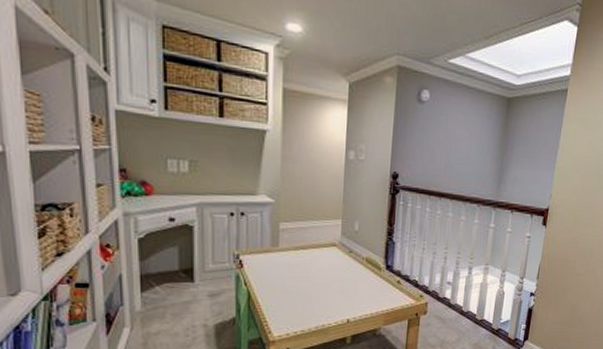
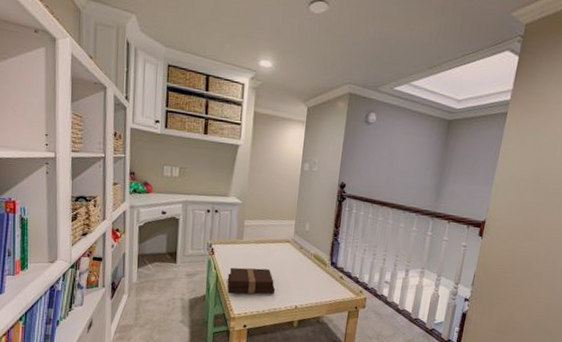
book: none [262,279,323,314] -> present [227,267,276,295]

